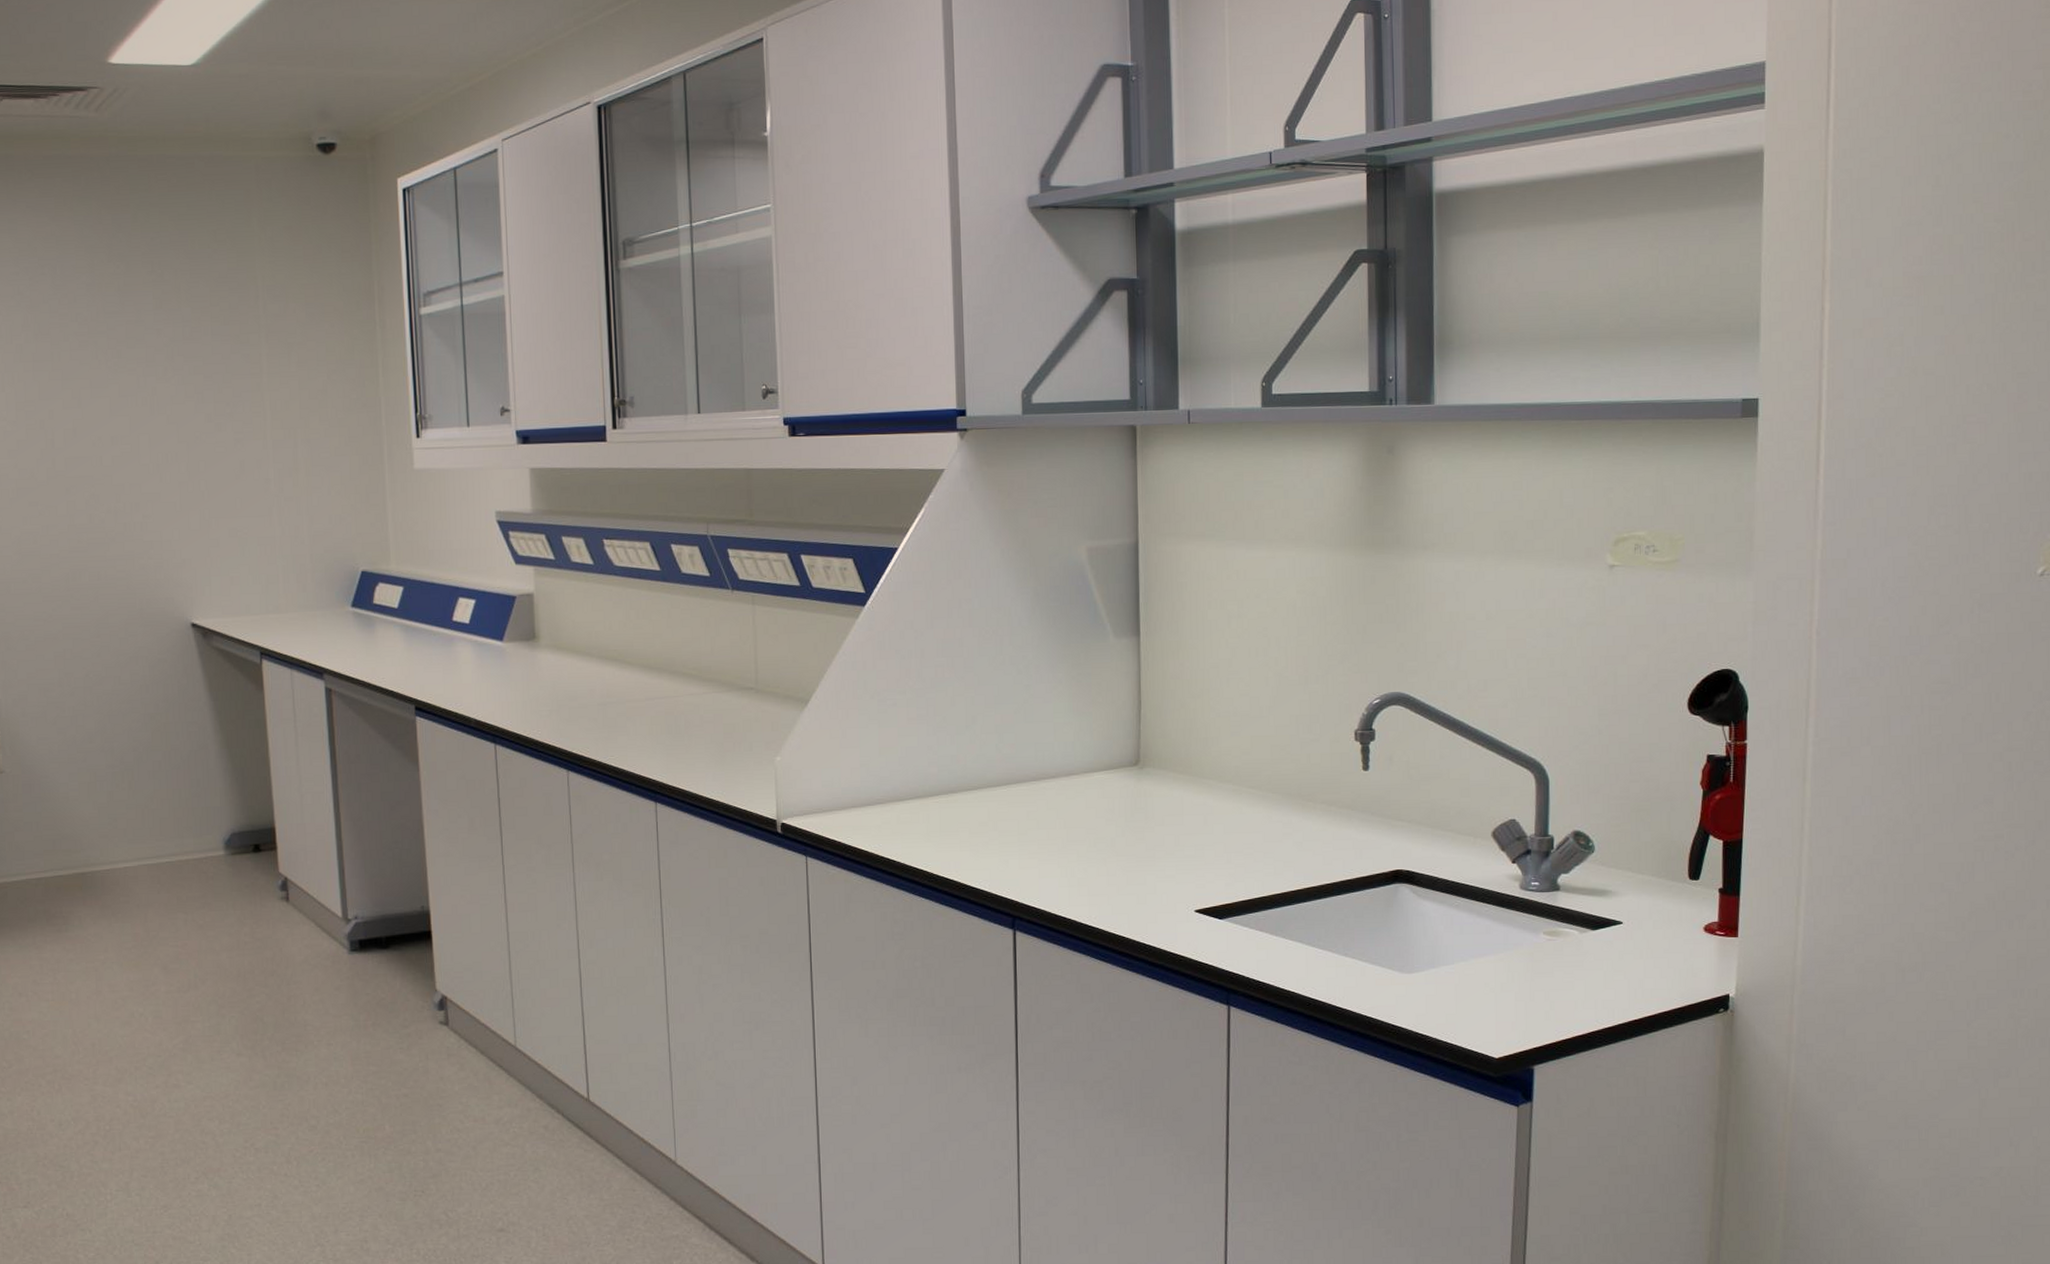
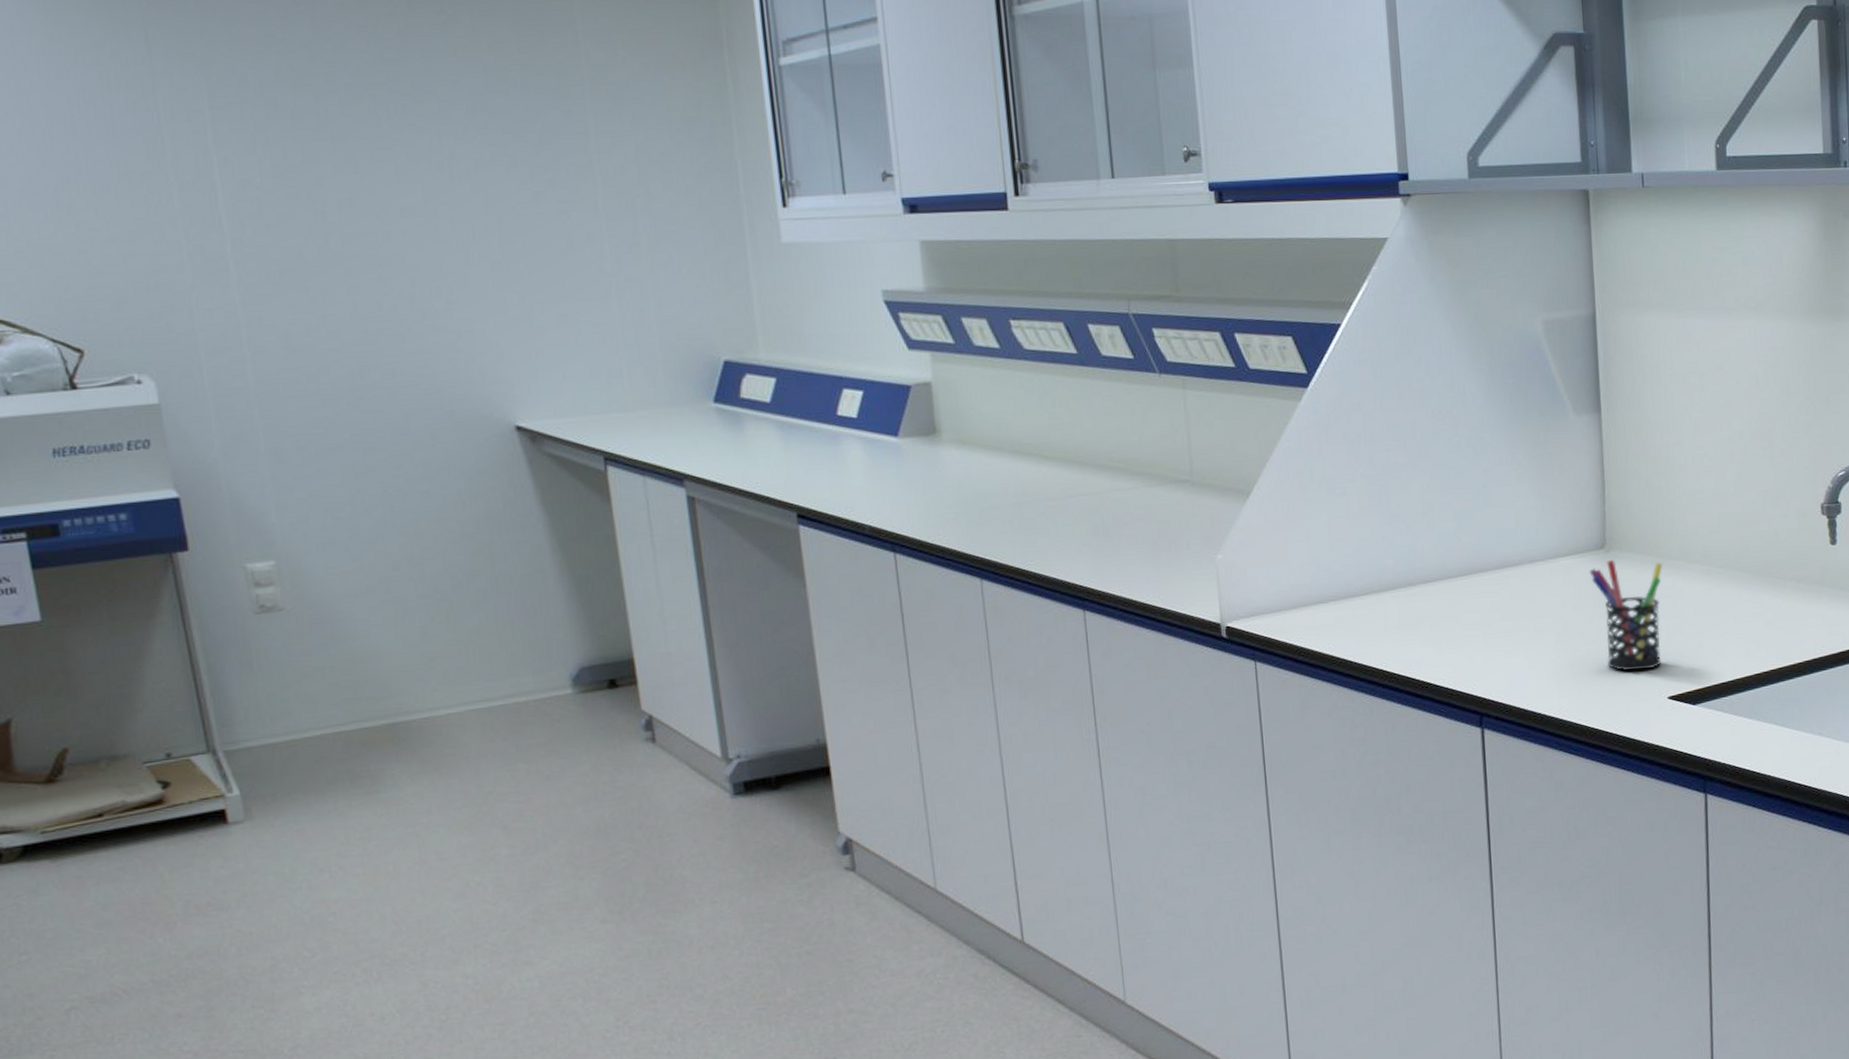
pen holder: none [1123,776,1194,884] -> present [1589,559,1662,672]

